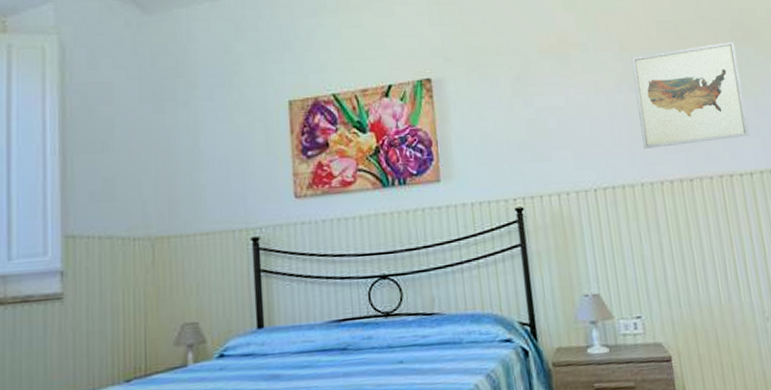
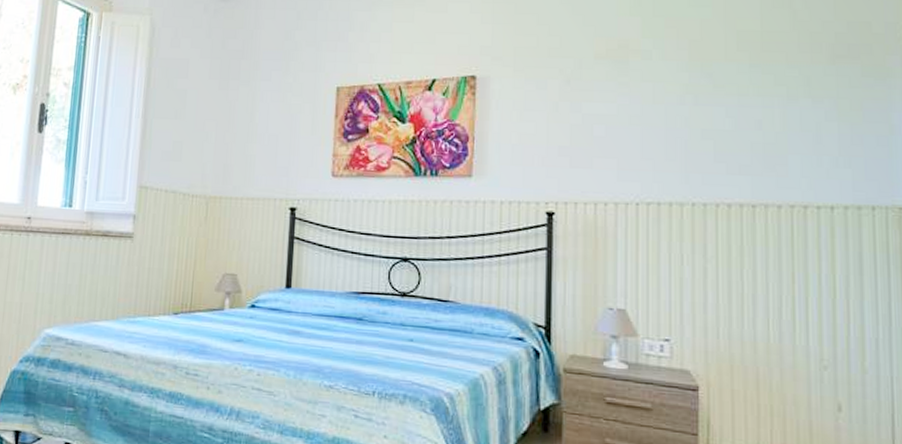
wall art: present [631,41,749,149] -> none [701,58,837,168]

